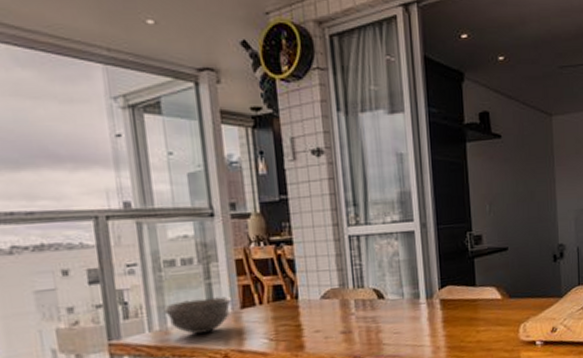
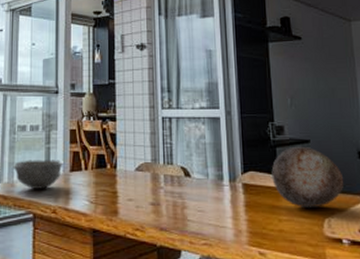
decorative egg: none [469,254,540,317] -> present [271,146,344,209]

